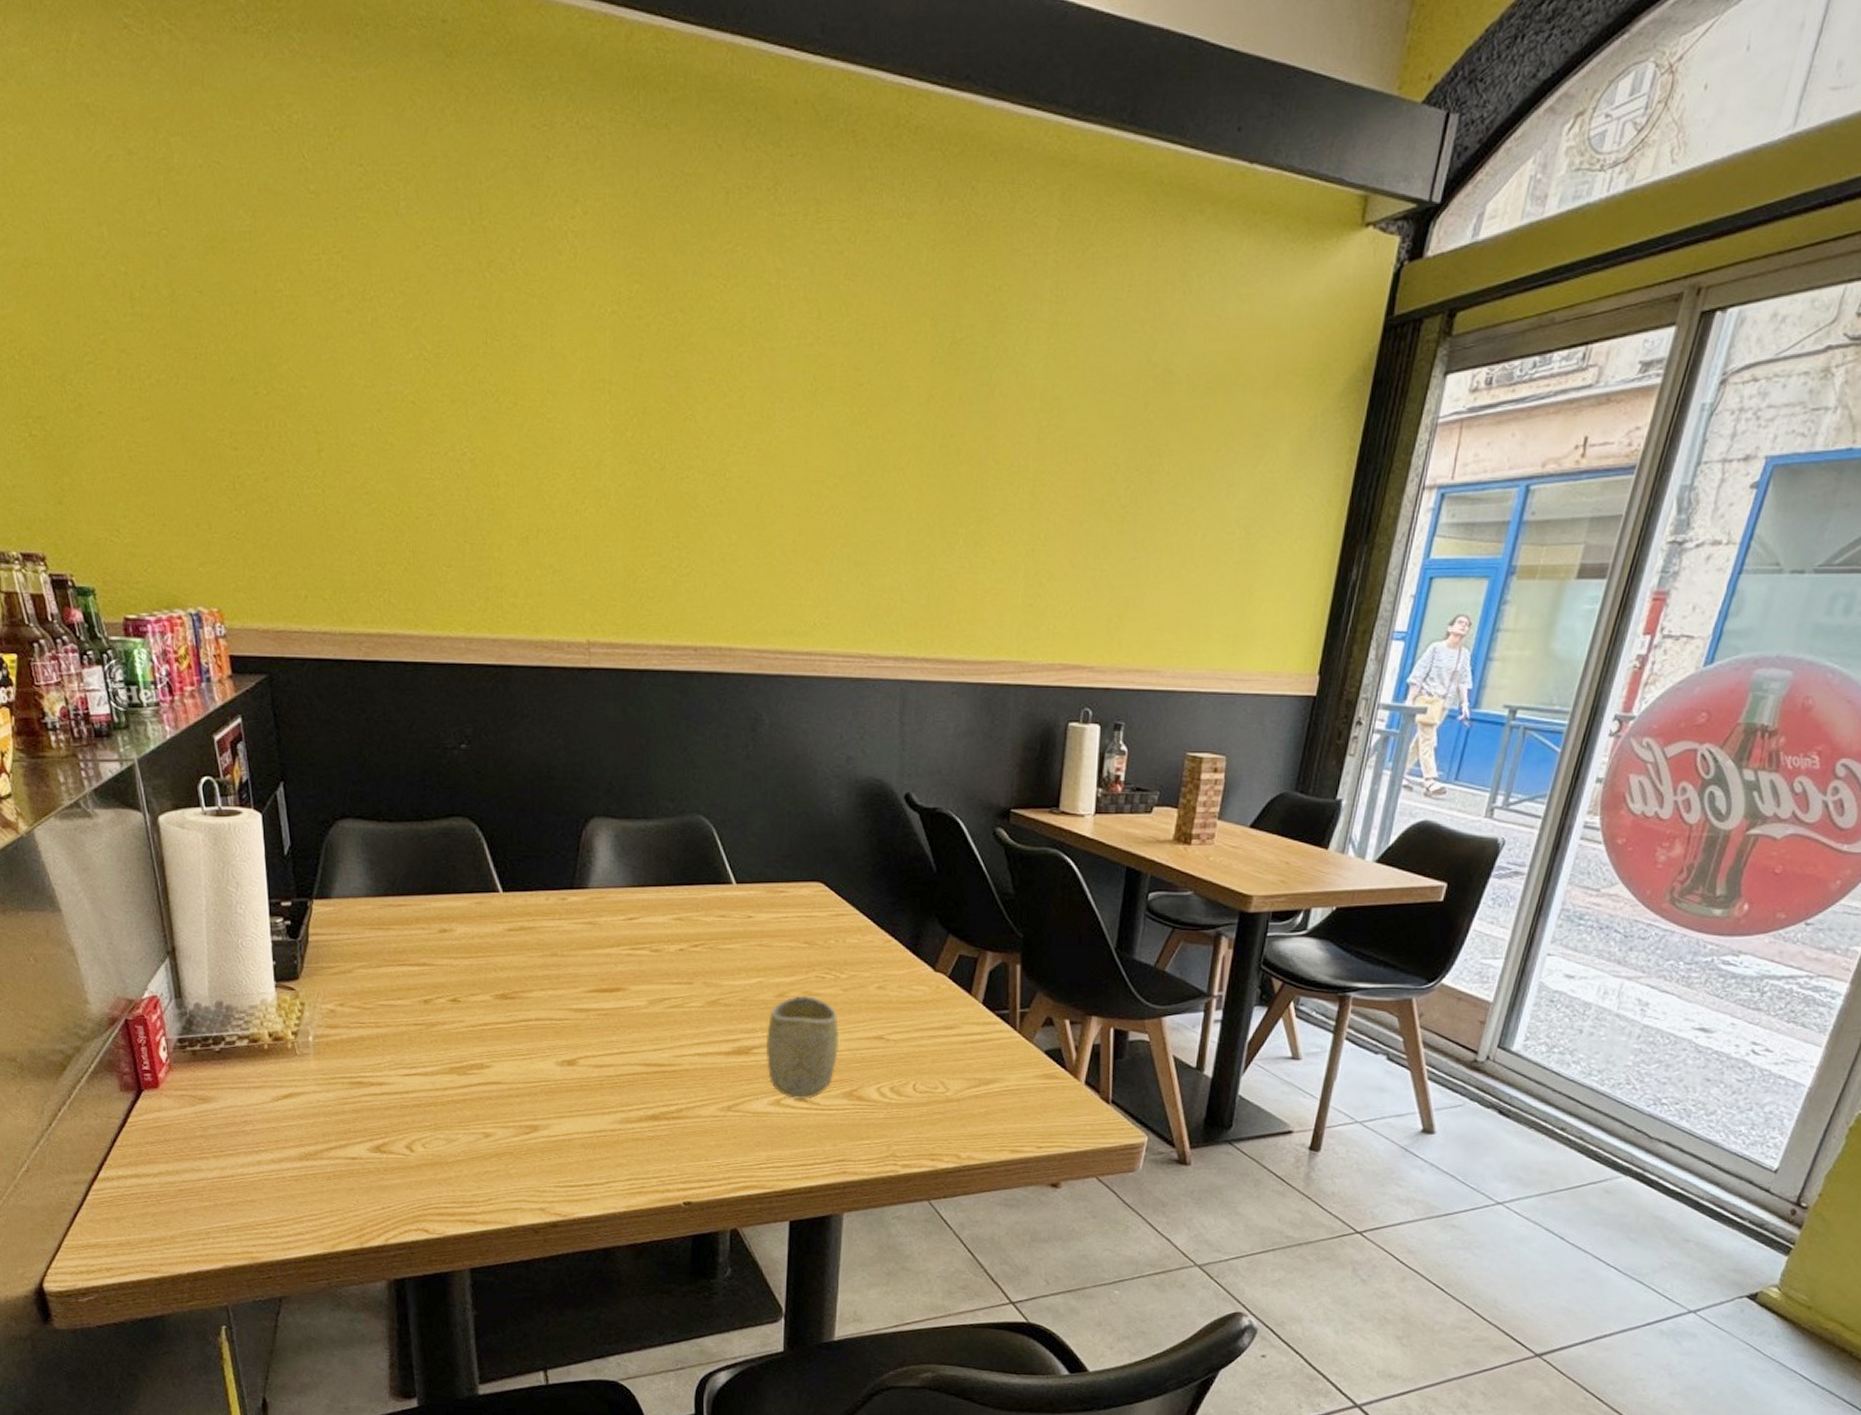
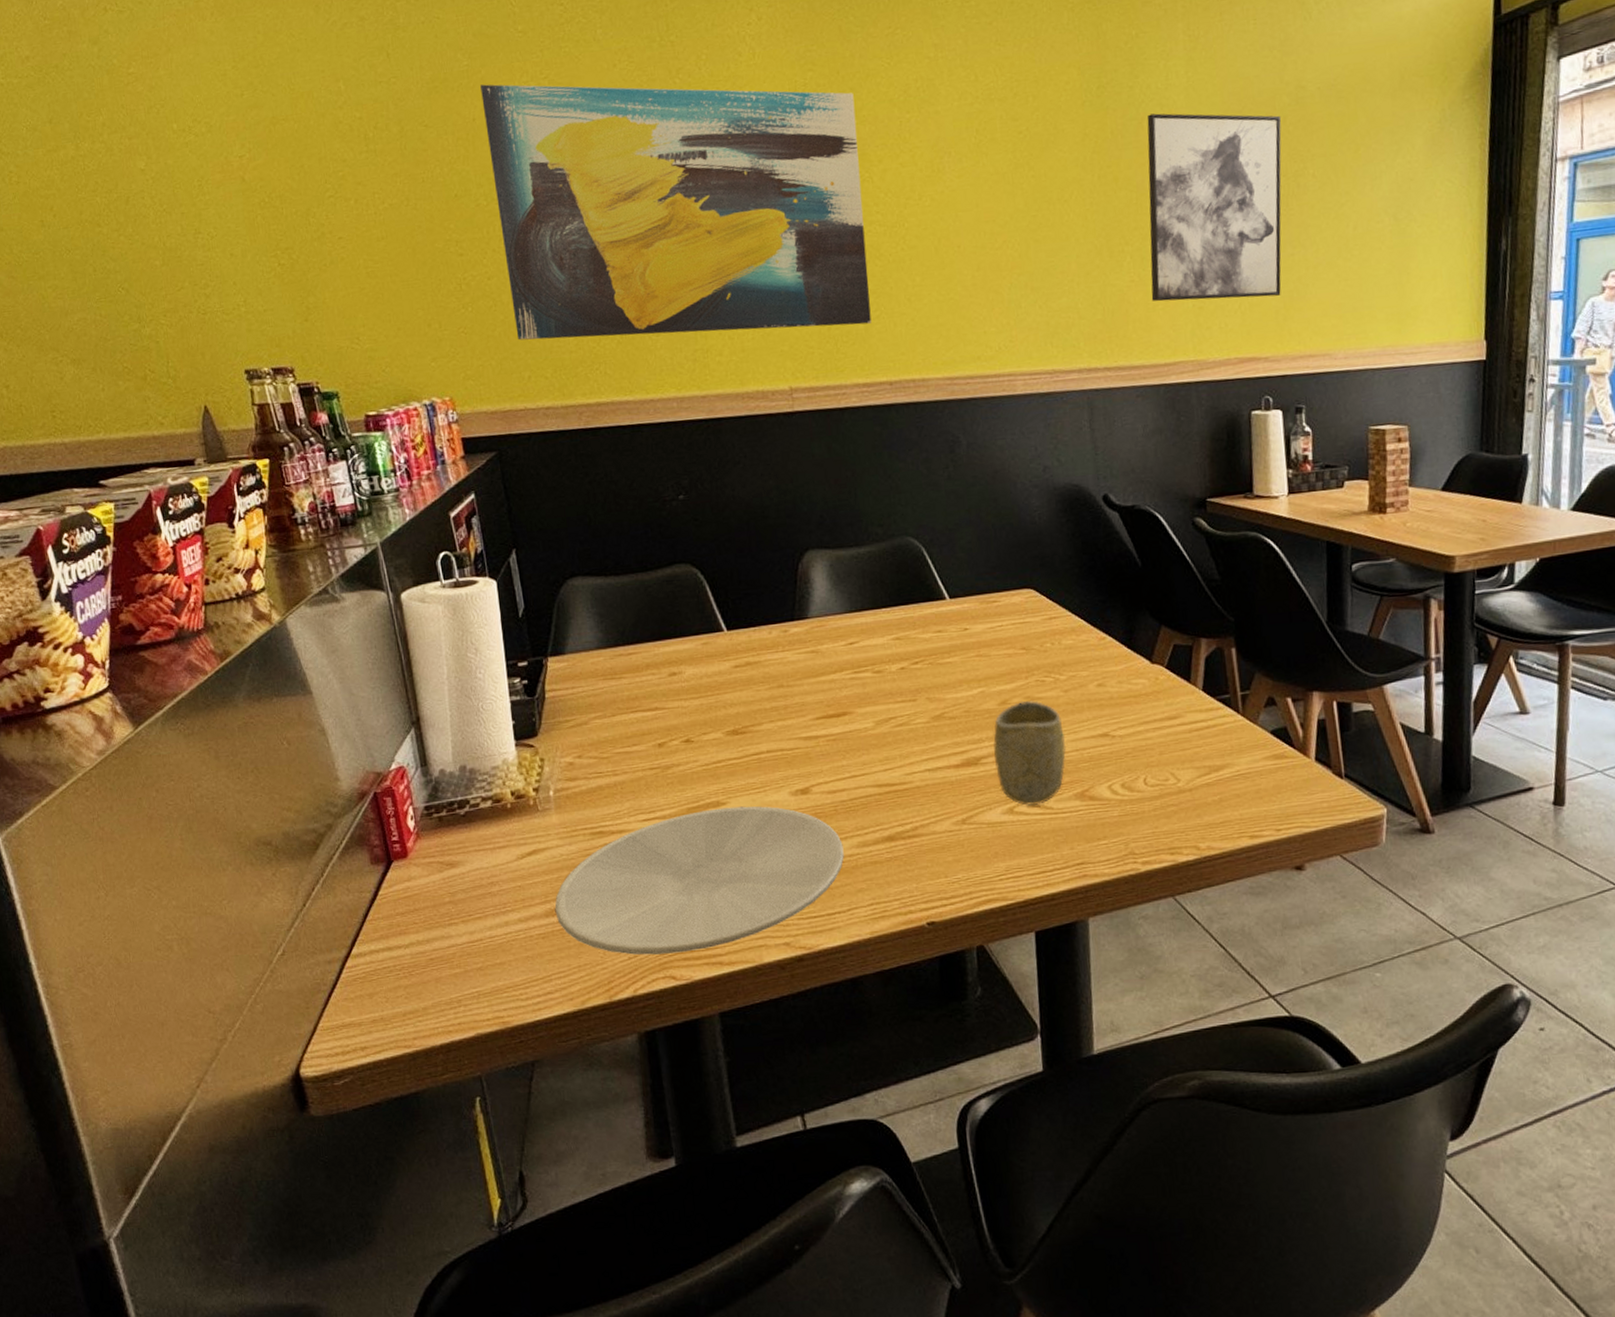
wall art: none [264,251,683,580] -> present [480,84,872,341]
plate: none [309,1071,606,1208] -> present [554,806,844,955]
wall art: none [980,381,1143,601] -> present [1147,113,1282,302]

